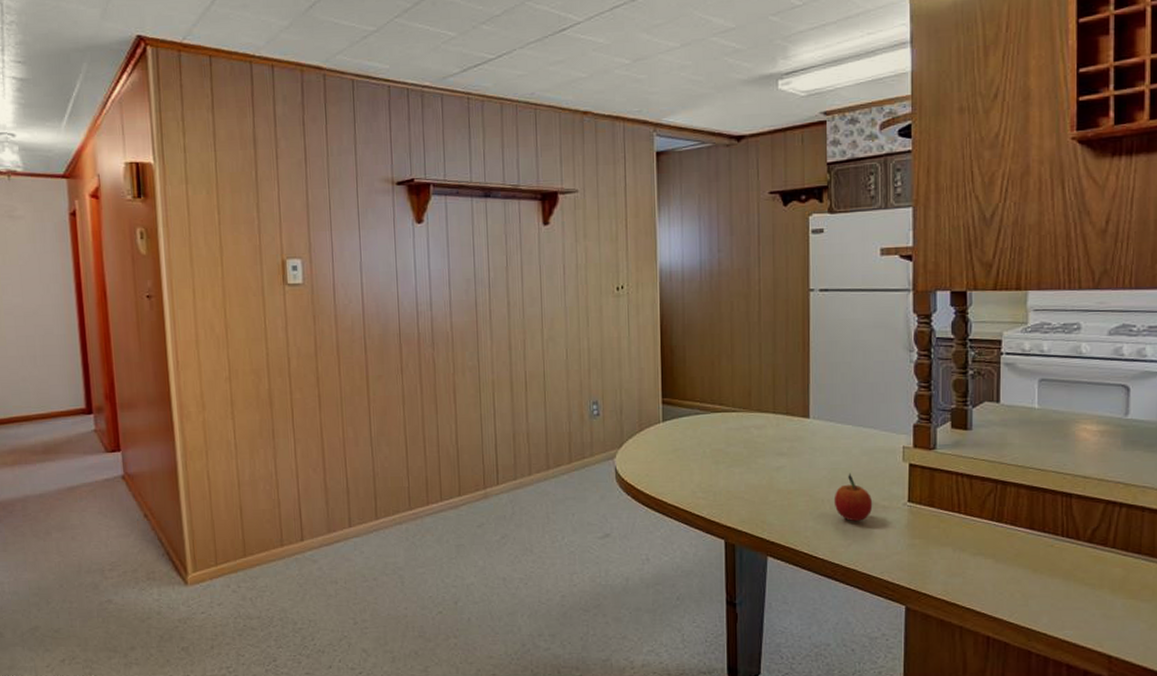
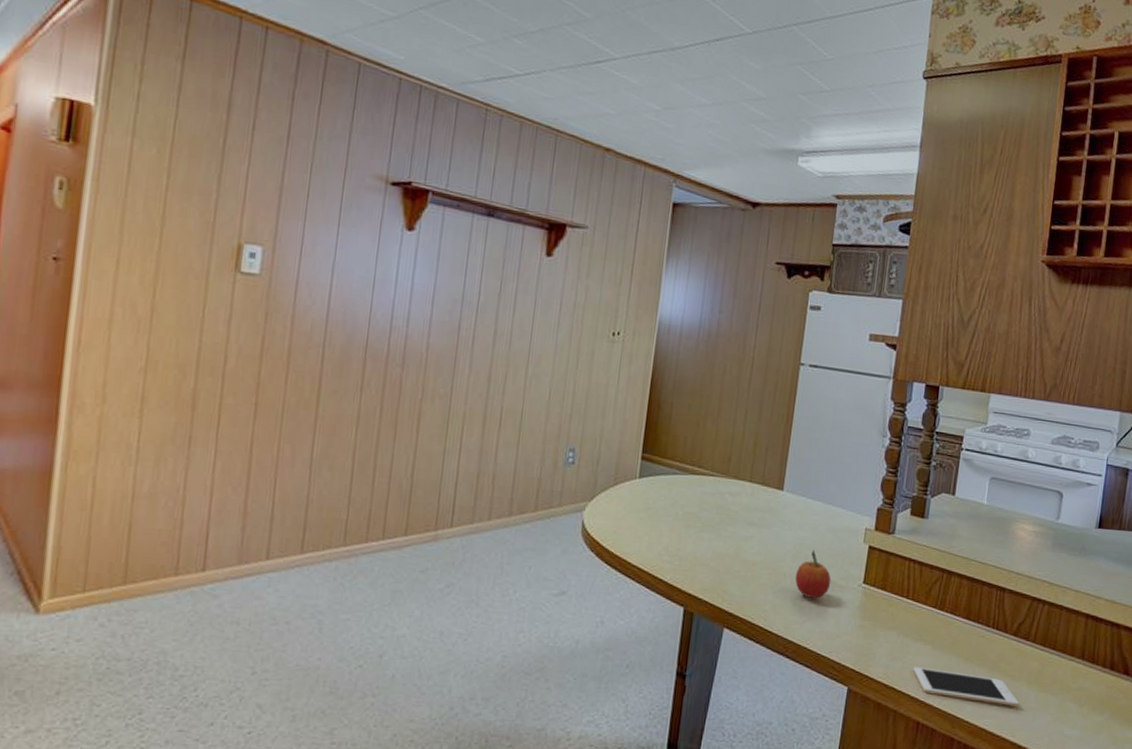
cell phone: none [975,581,1104,615] -> present [912,667,1019,706]

